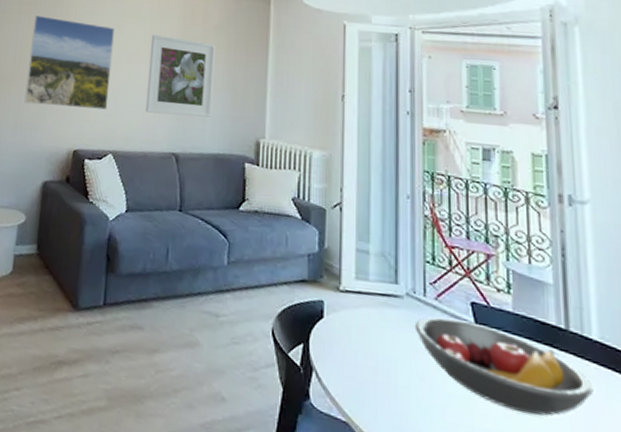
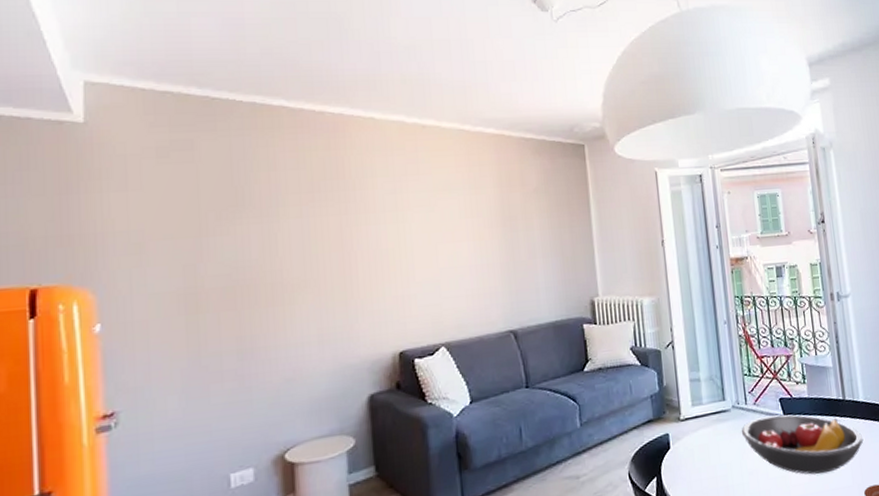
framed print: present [24,15,115,110] -> none [320,203,431,311]
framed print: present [145,34,216,118] -> none [467,207,543,294]

